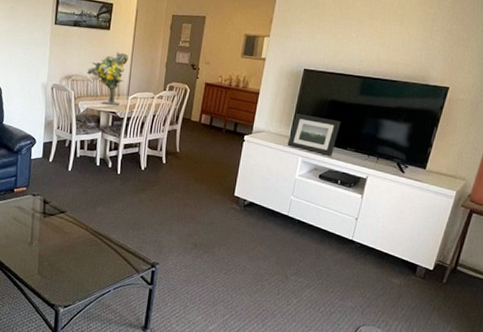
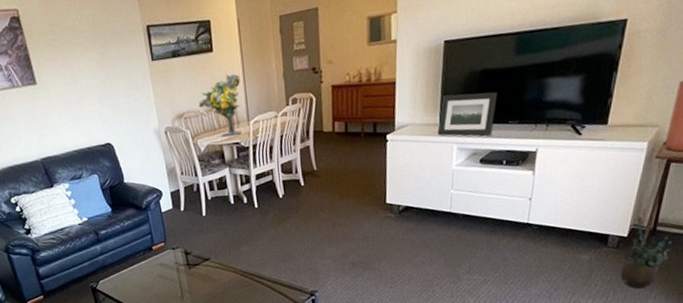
potted plant: none [424,255,468,321] -> present [621,217,671,289]

